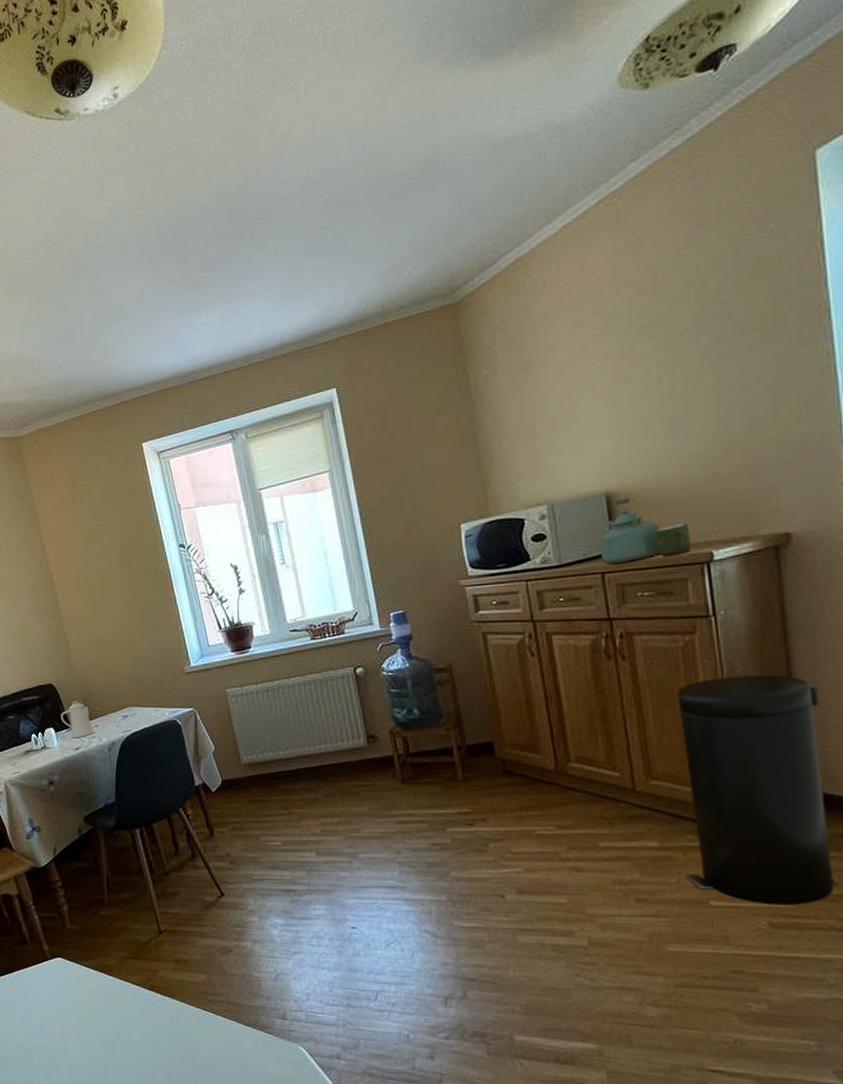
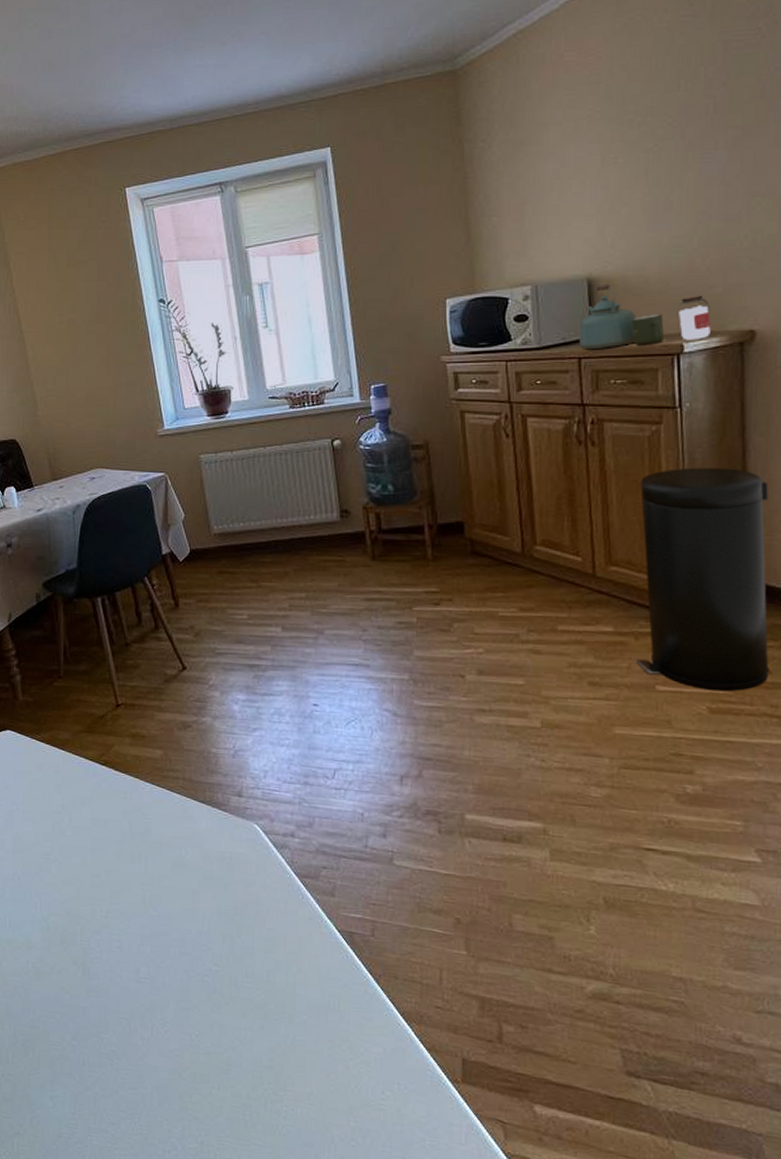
teapot: present [60,700,94,739] -> none [23,458,59,499]
jar: none [705,501,741,548] -> present [679,295,711,341]

